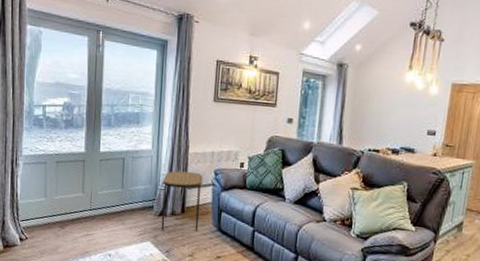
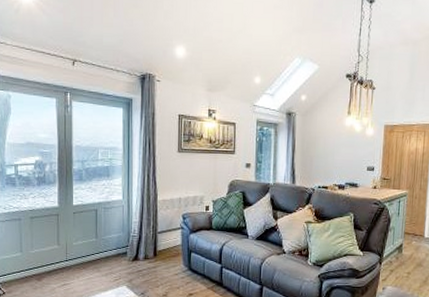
side table: present [161,171,203,231] -> none [134,217,172,275]

